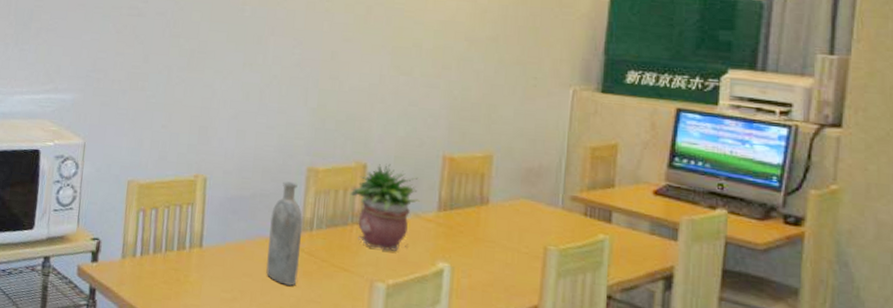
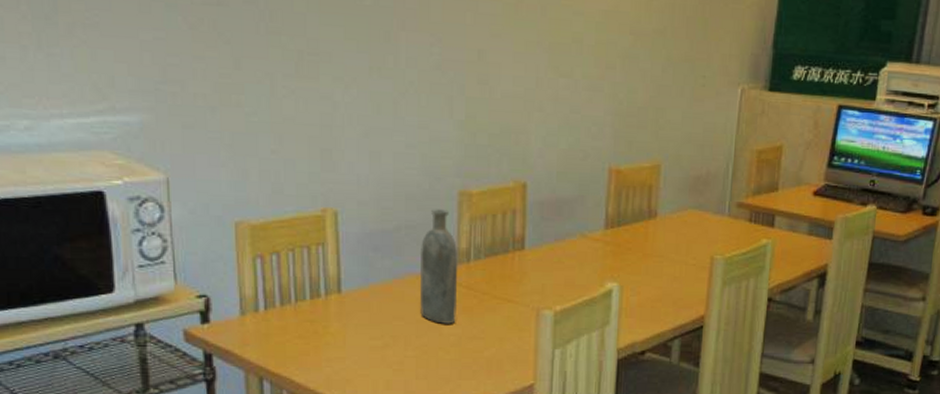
potted plant: present [350,163,420,251] -> none [509,181,586,277]

